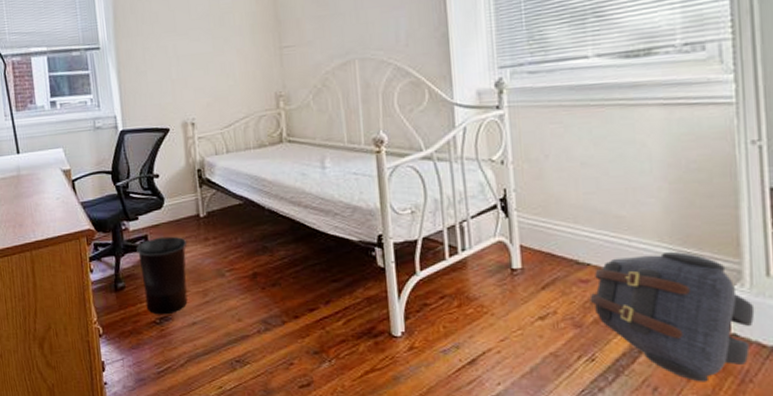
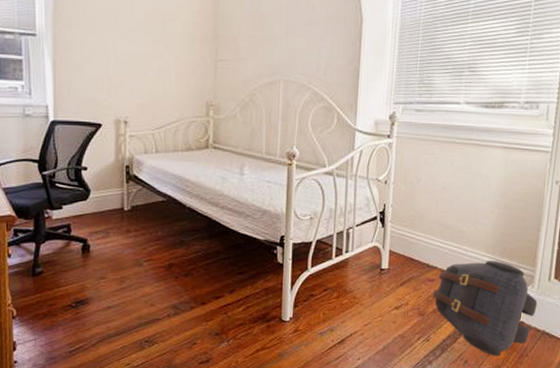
waste bin: present [136,236,188,315] -> none [58,226,108,299]

